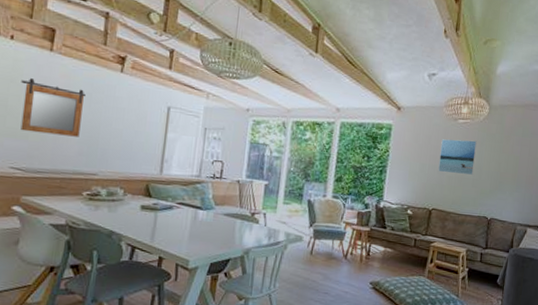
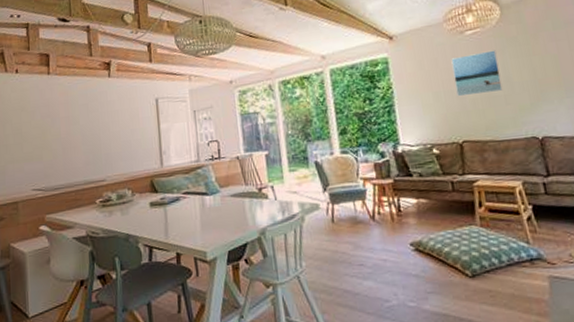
mirror: present [20,78,87,137] -> none [29,102,84,154]

